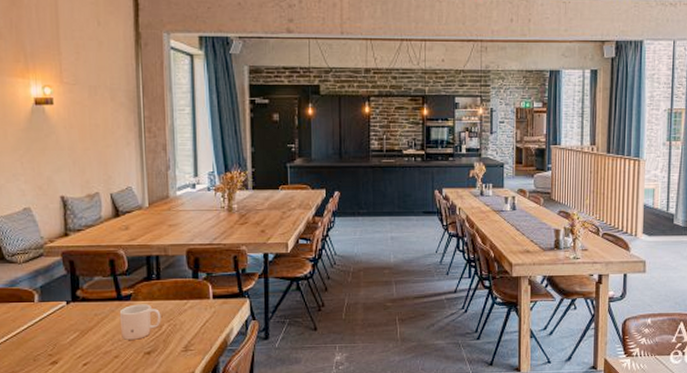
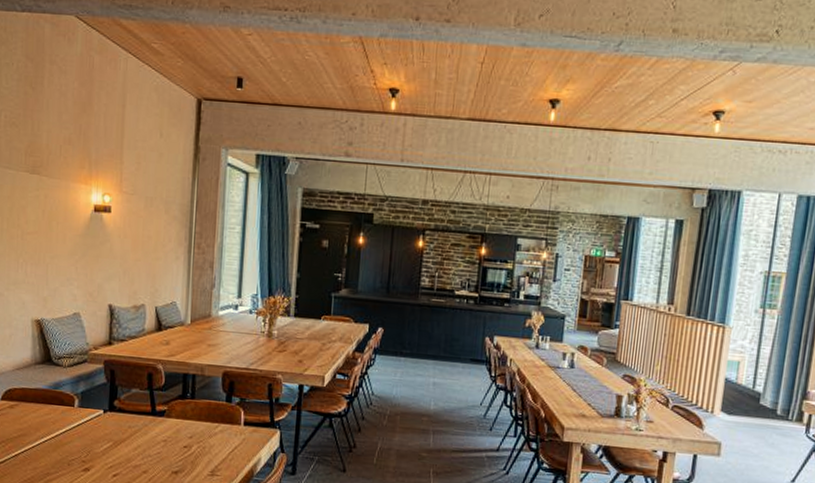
mug: present [119,304,161,340] -> none [151,421,192,458]

